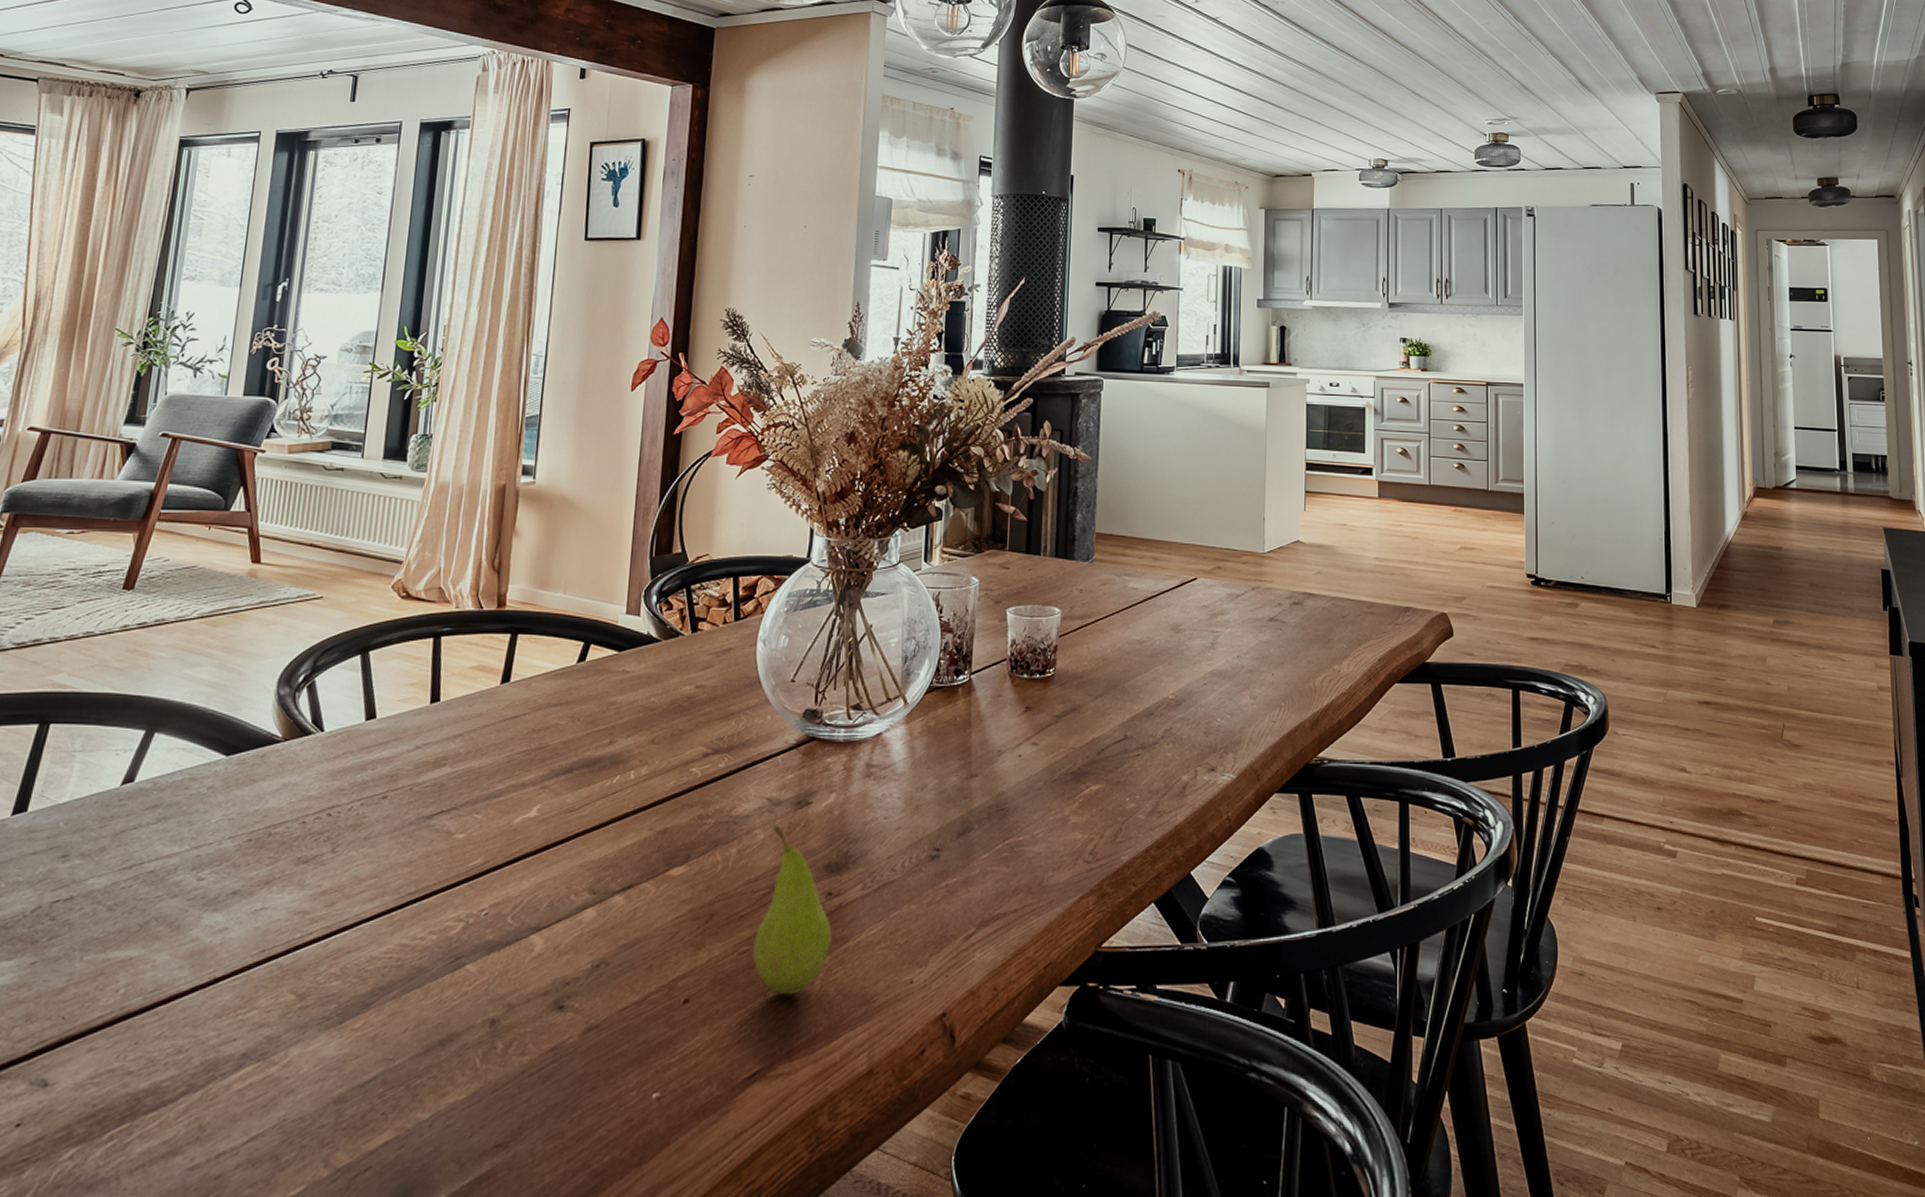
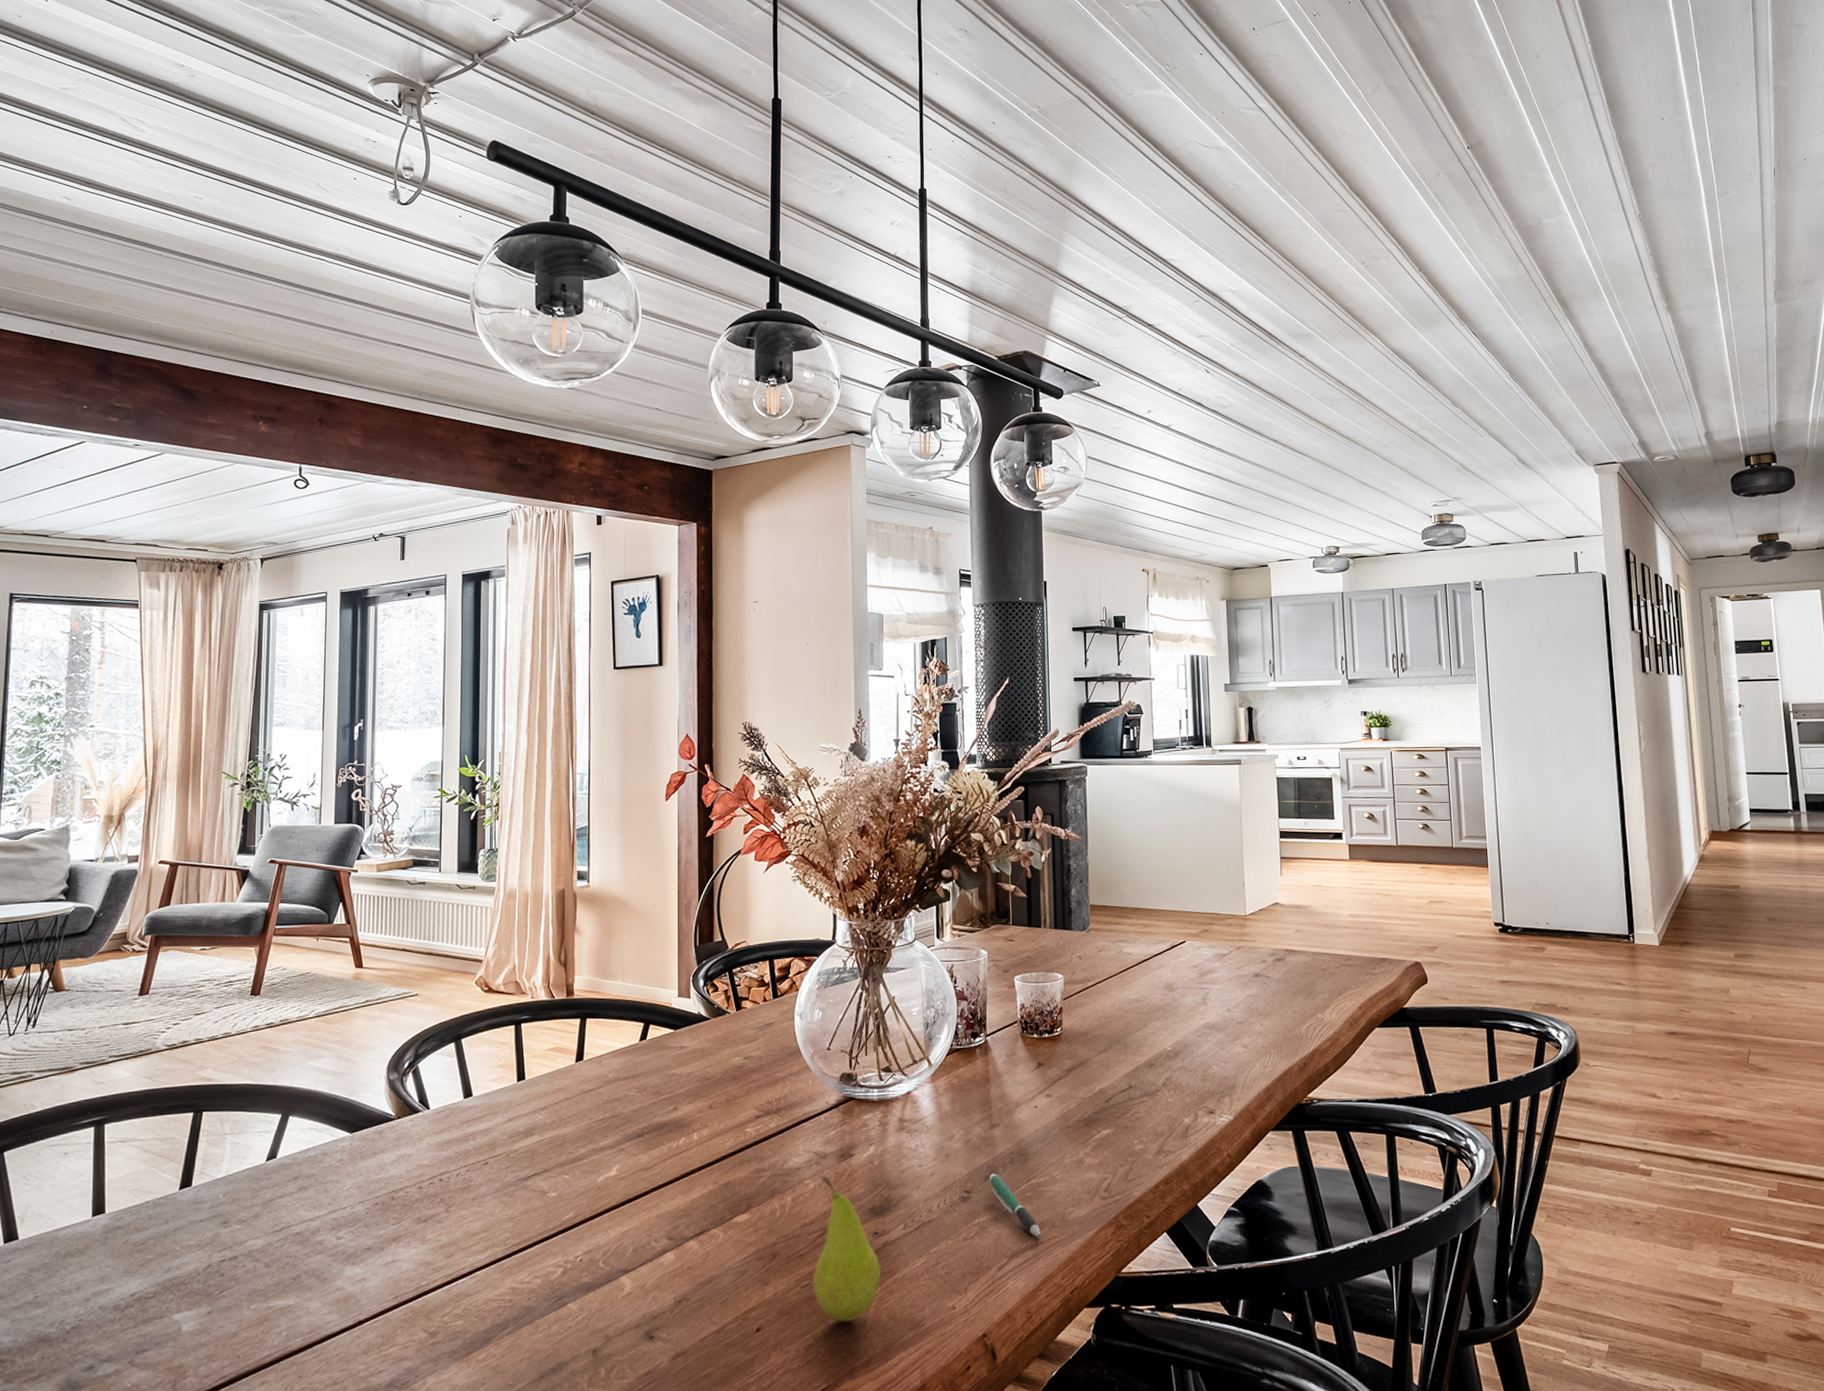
pen: none [961,829,1017,904] -> present [988,1173,1042,1237]

